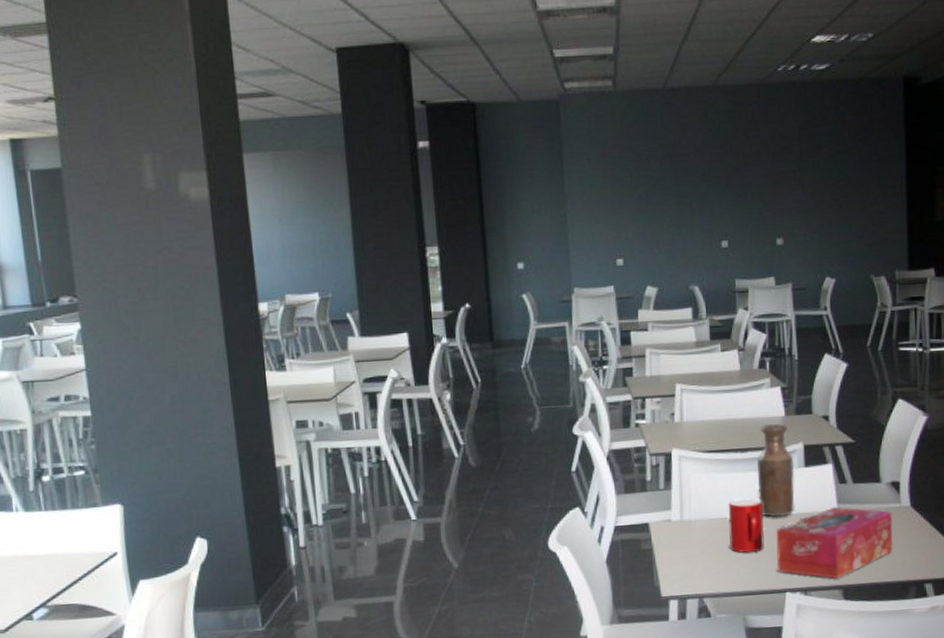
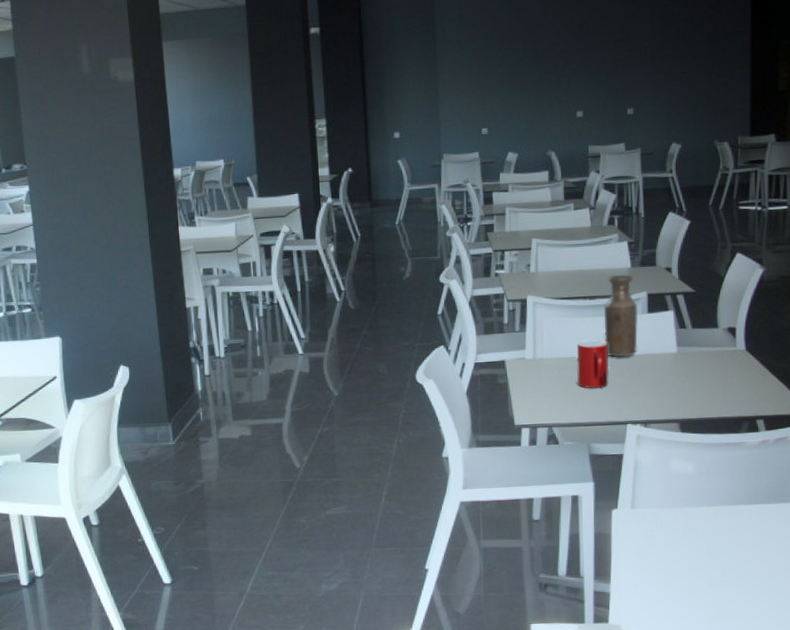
tissue box: present [776,506,893,579] -> none [619,349,728,413]

